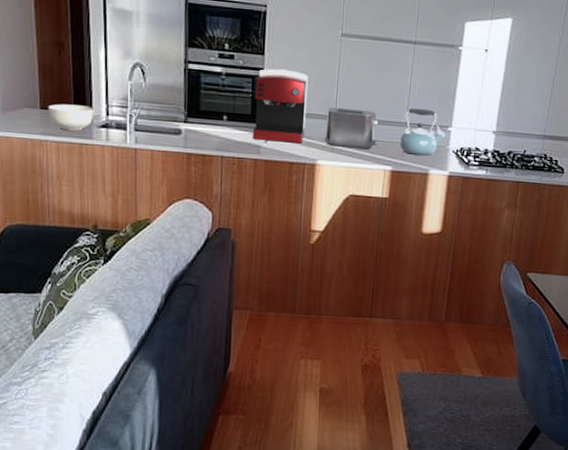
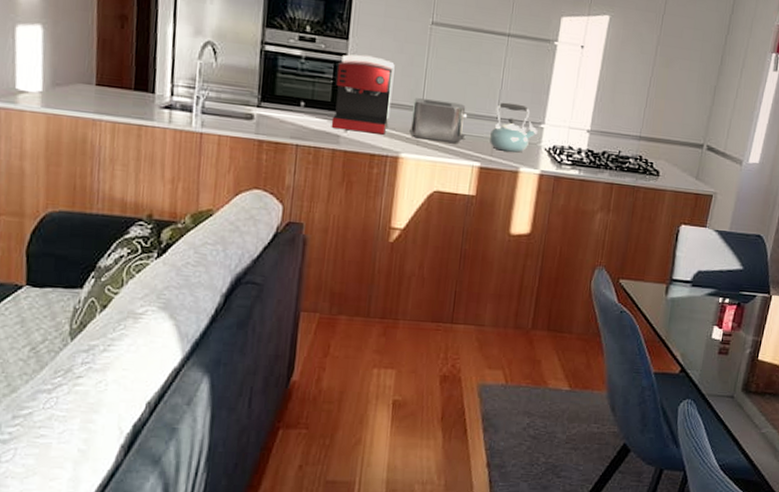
bowl: present [48,103,95,132] -> none [105,80,158,112]

